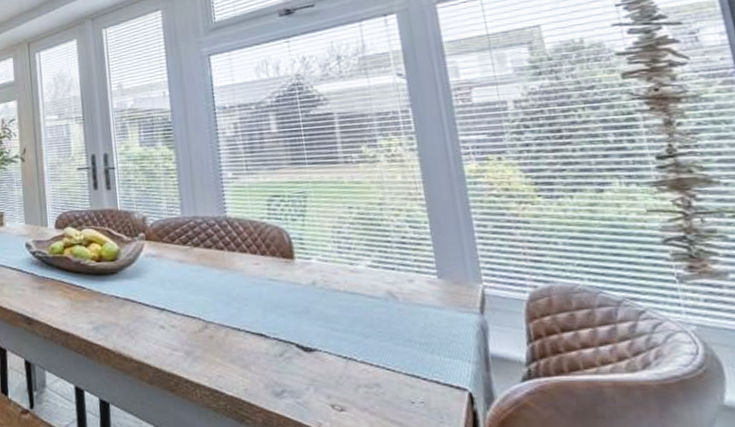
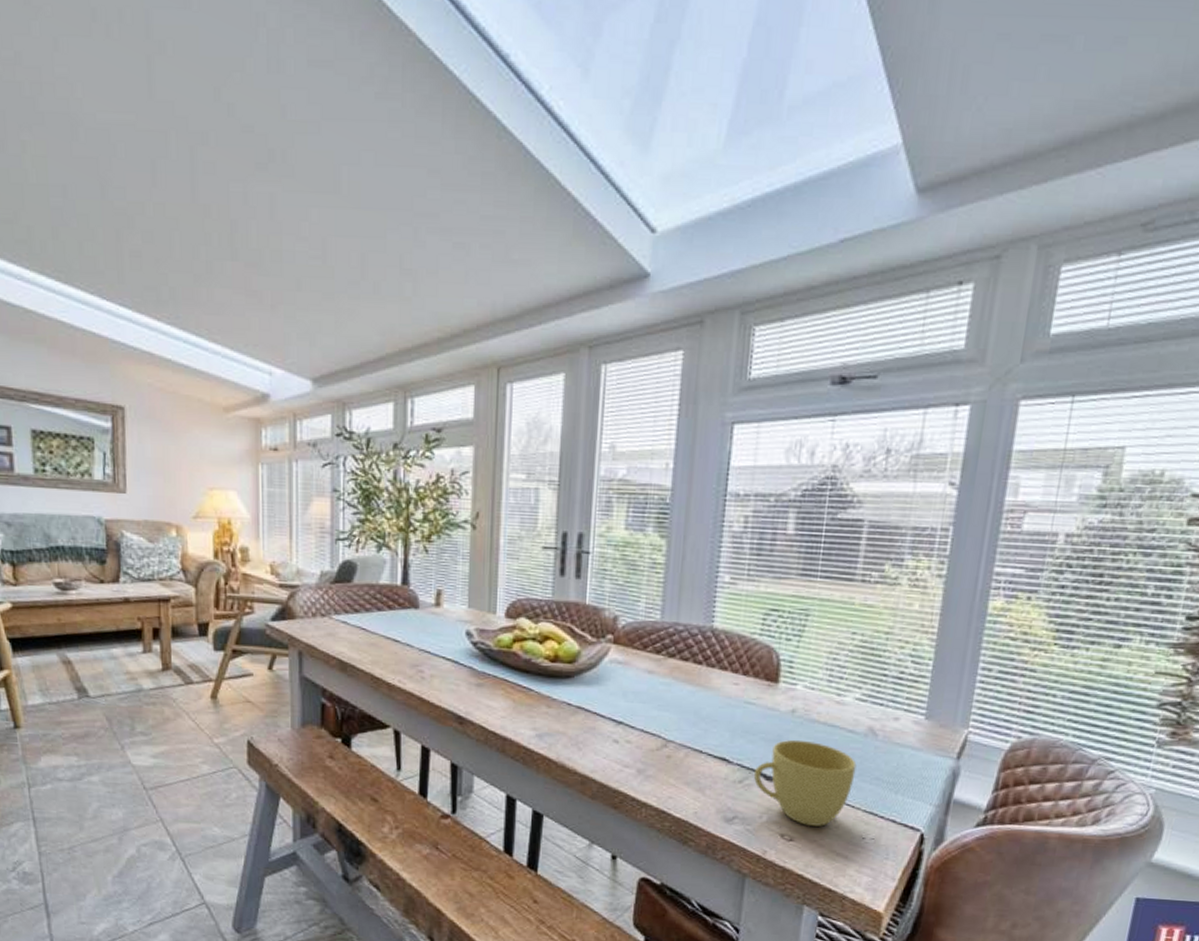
cup: none [291,309,388,394] -> present [753,739,857,827]

